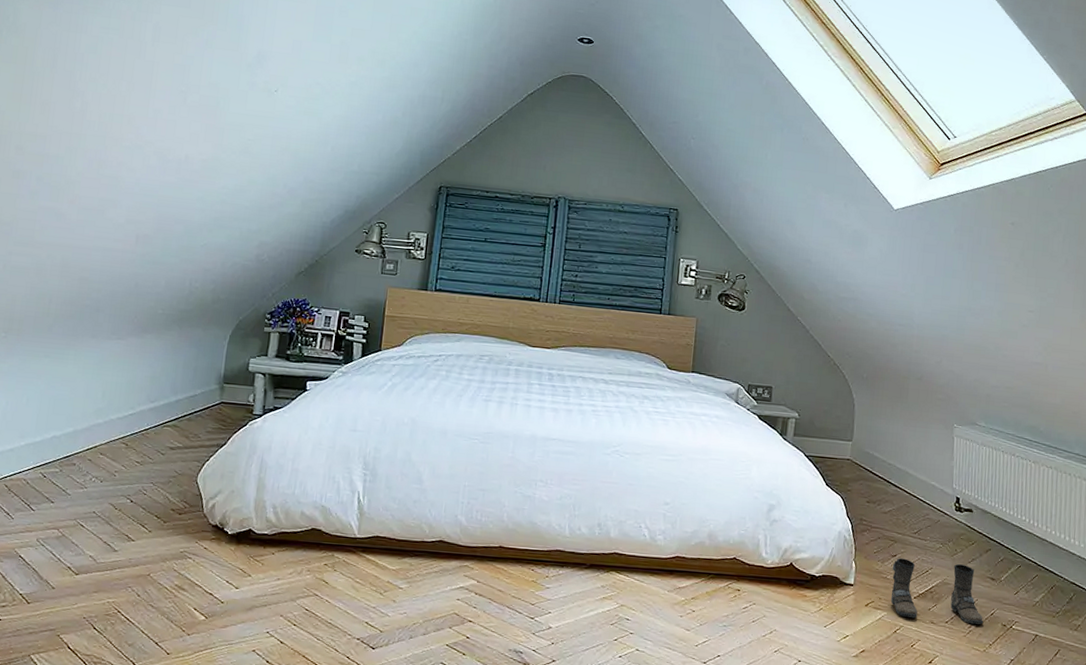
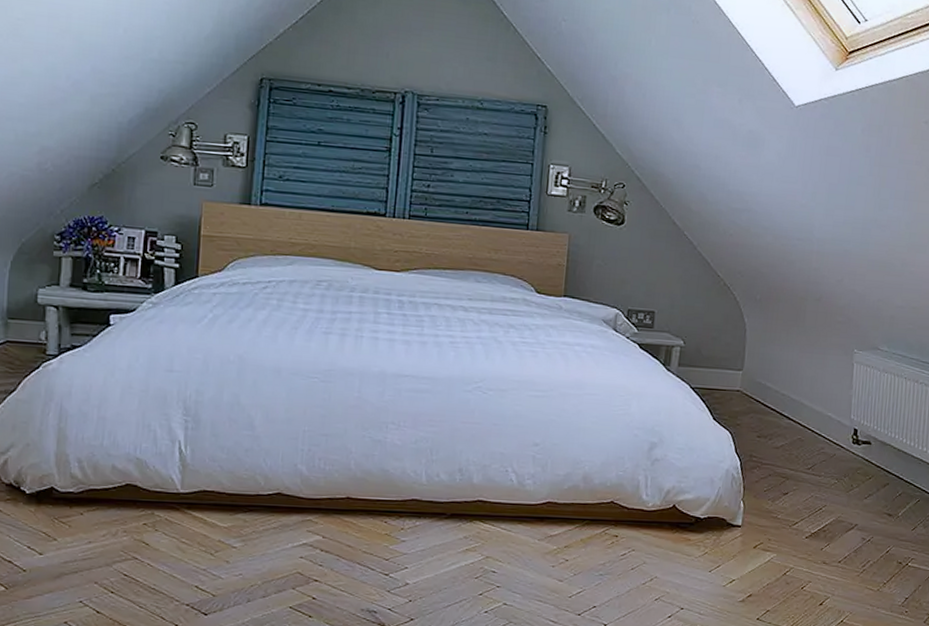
boots: present [890,558,984,625] -> none [780,496,879,564]

